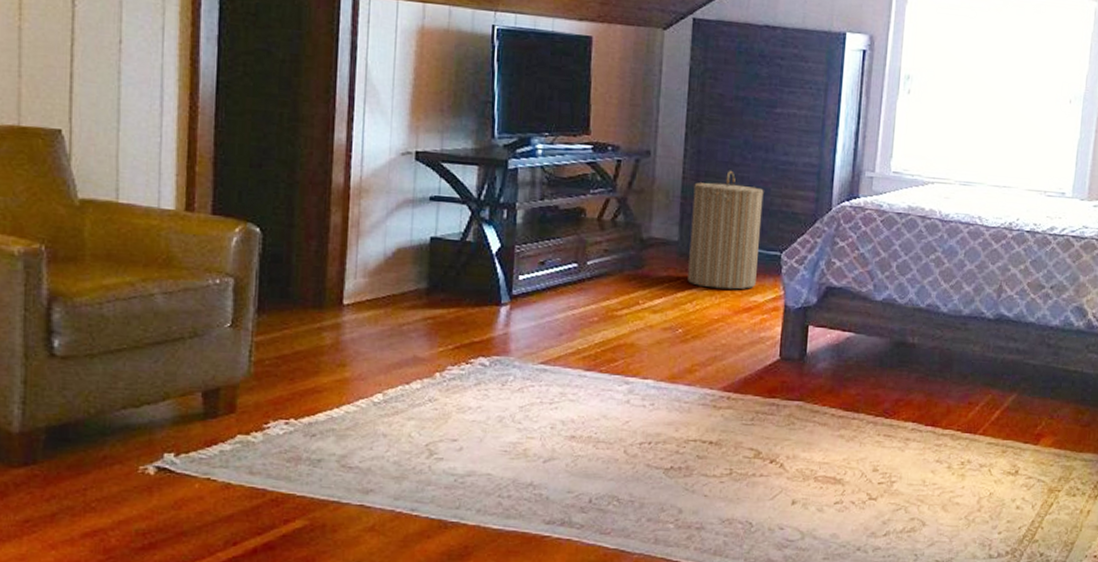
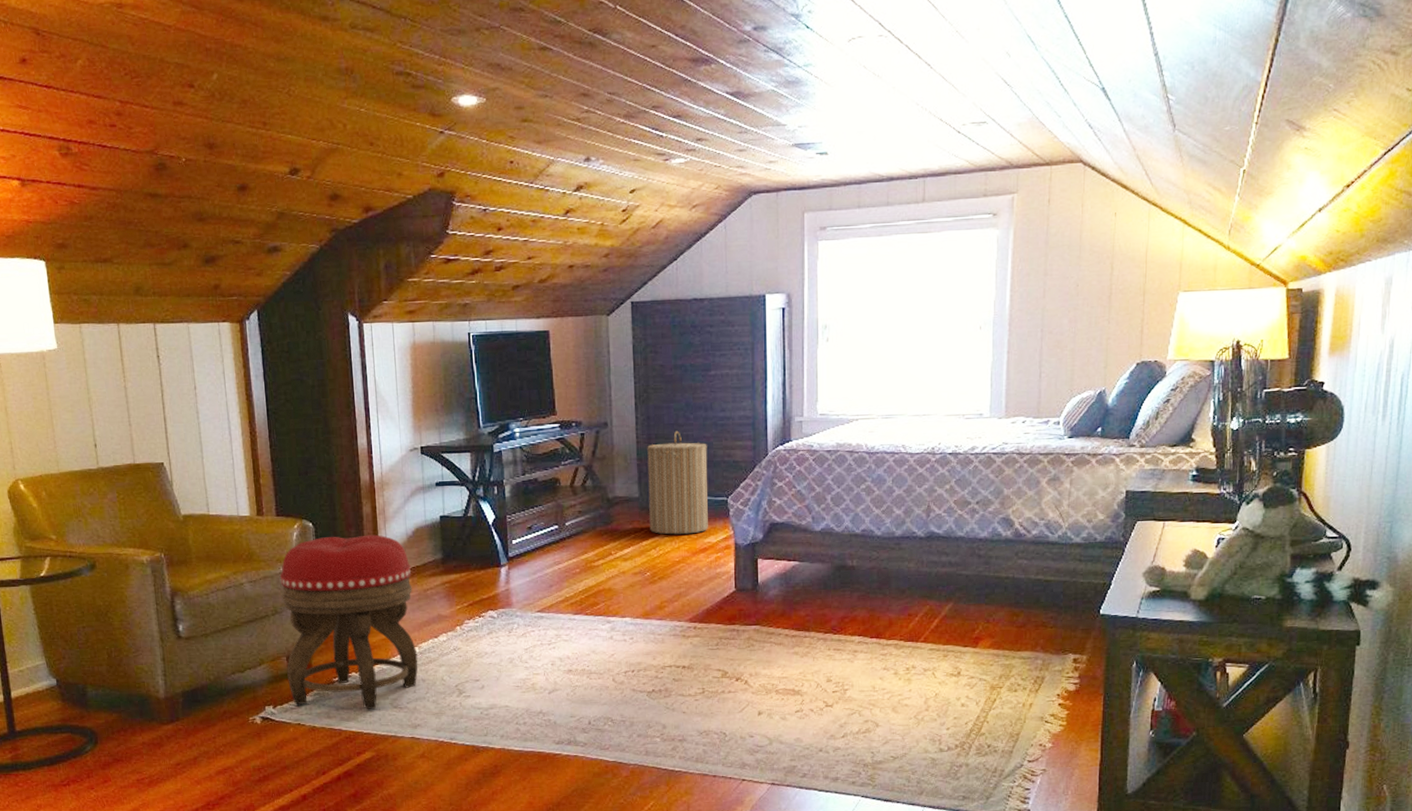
footstool: none [200,247,385,468] -> present [280,534,418,710]

